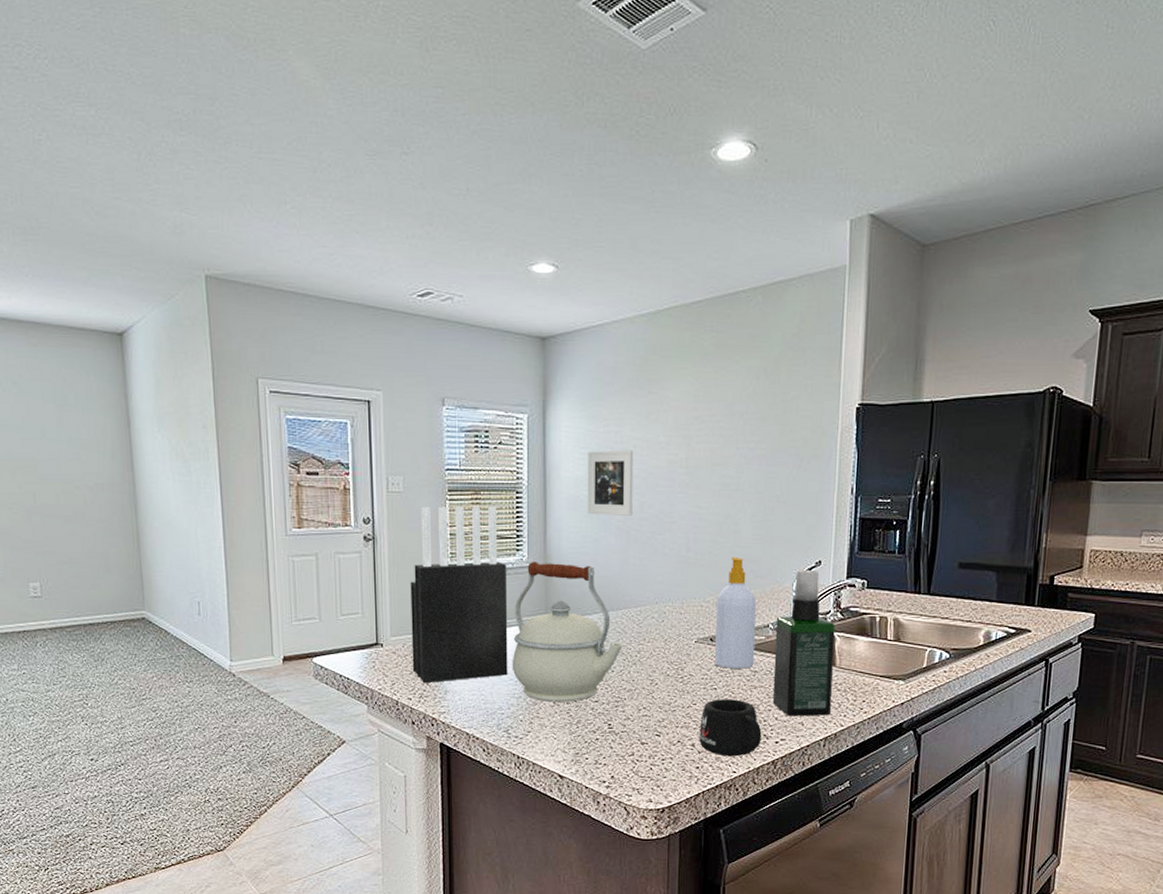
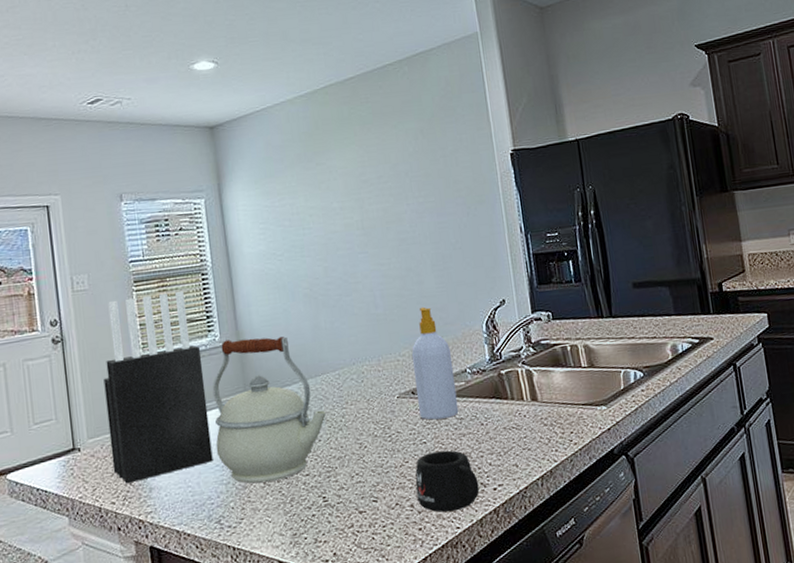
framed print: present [587,450,634,516] -> none [266,219,318,286]
spray bottle: present [772,569,835,717] -> none [472,309,543,460]

